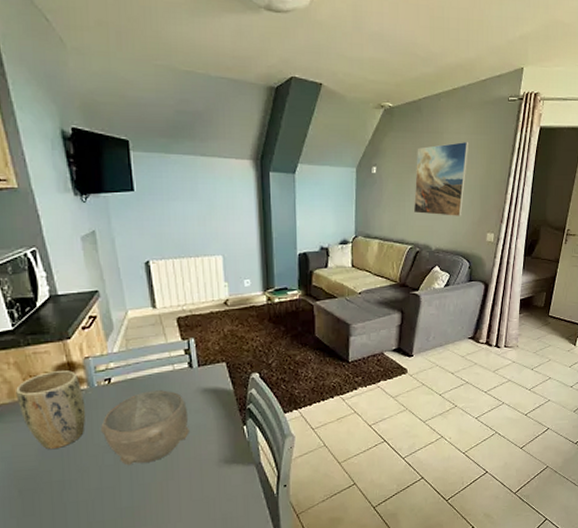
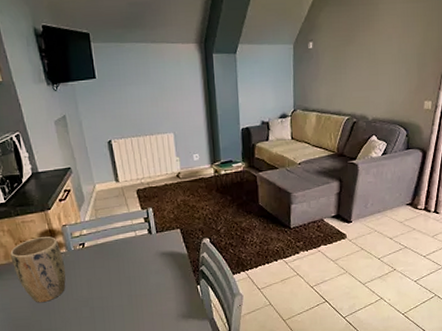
bowl: present [101,390,189,466] -> none [78,253,151,318]
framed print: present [413,141,469,216] -> none [349,10,405,86]

